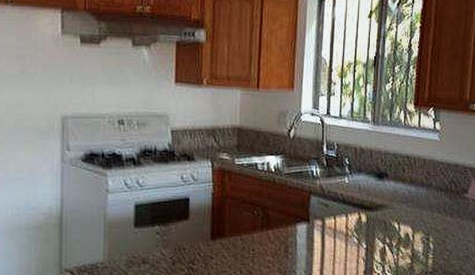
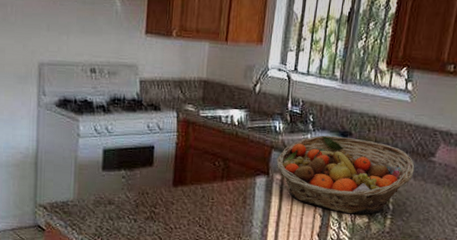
fruit basket: none [316,178,450,256] -> present [276,135,415,215]

